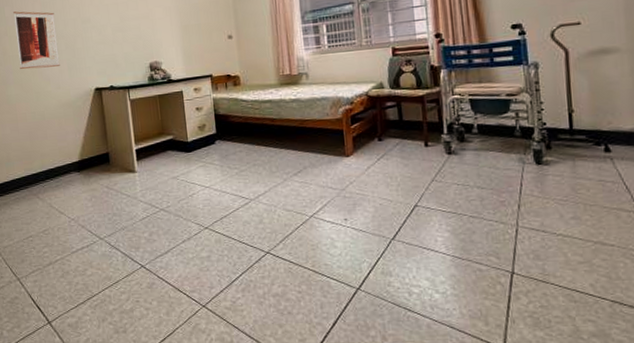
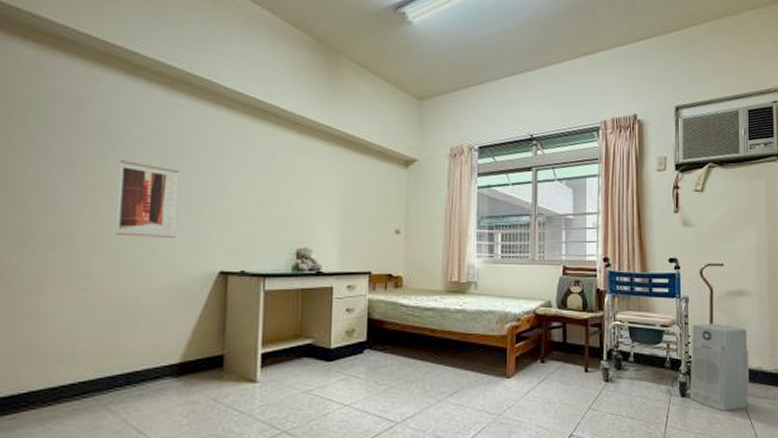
air purifier: none [545,86,622,177] -> present [689,323,749,411]

